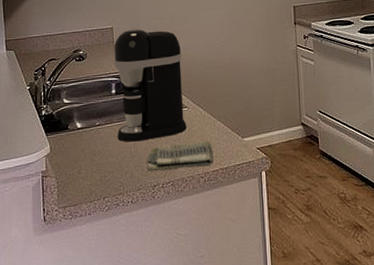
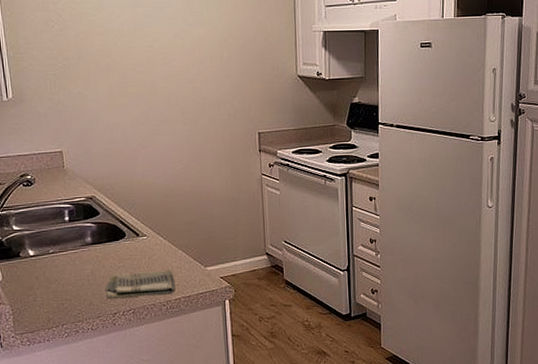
coffee maker: present [114,29,187,142] -> none [64,153,147,270]

